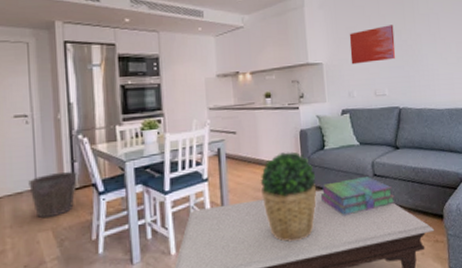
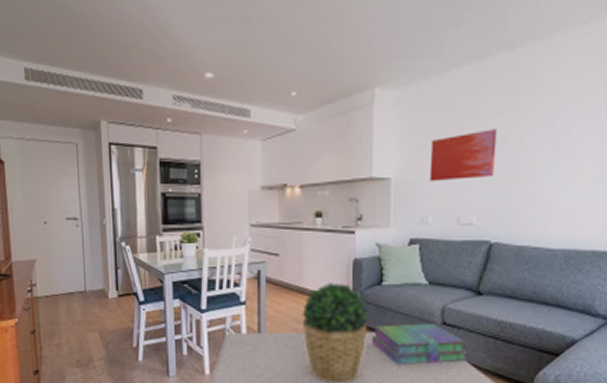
waste bin: present [28,172,77,219] -> none [79,278,121,320]

